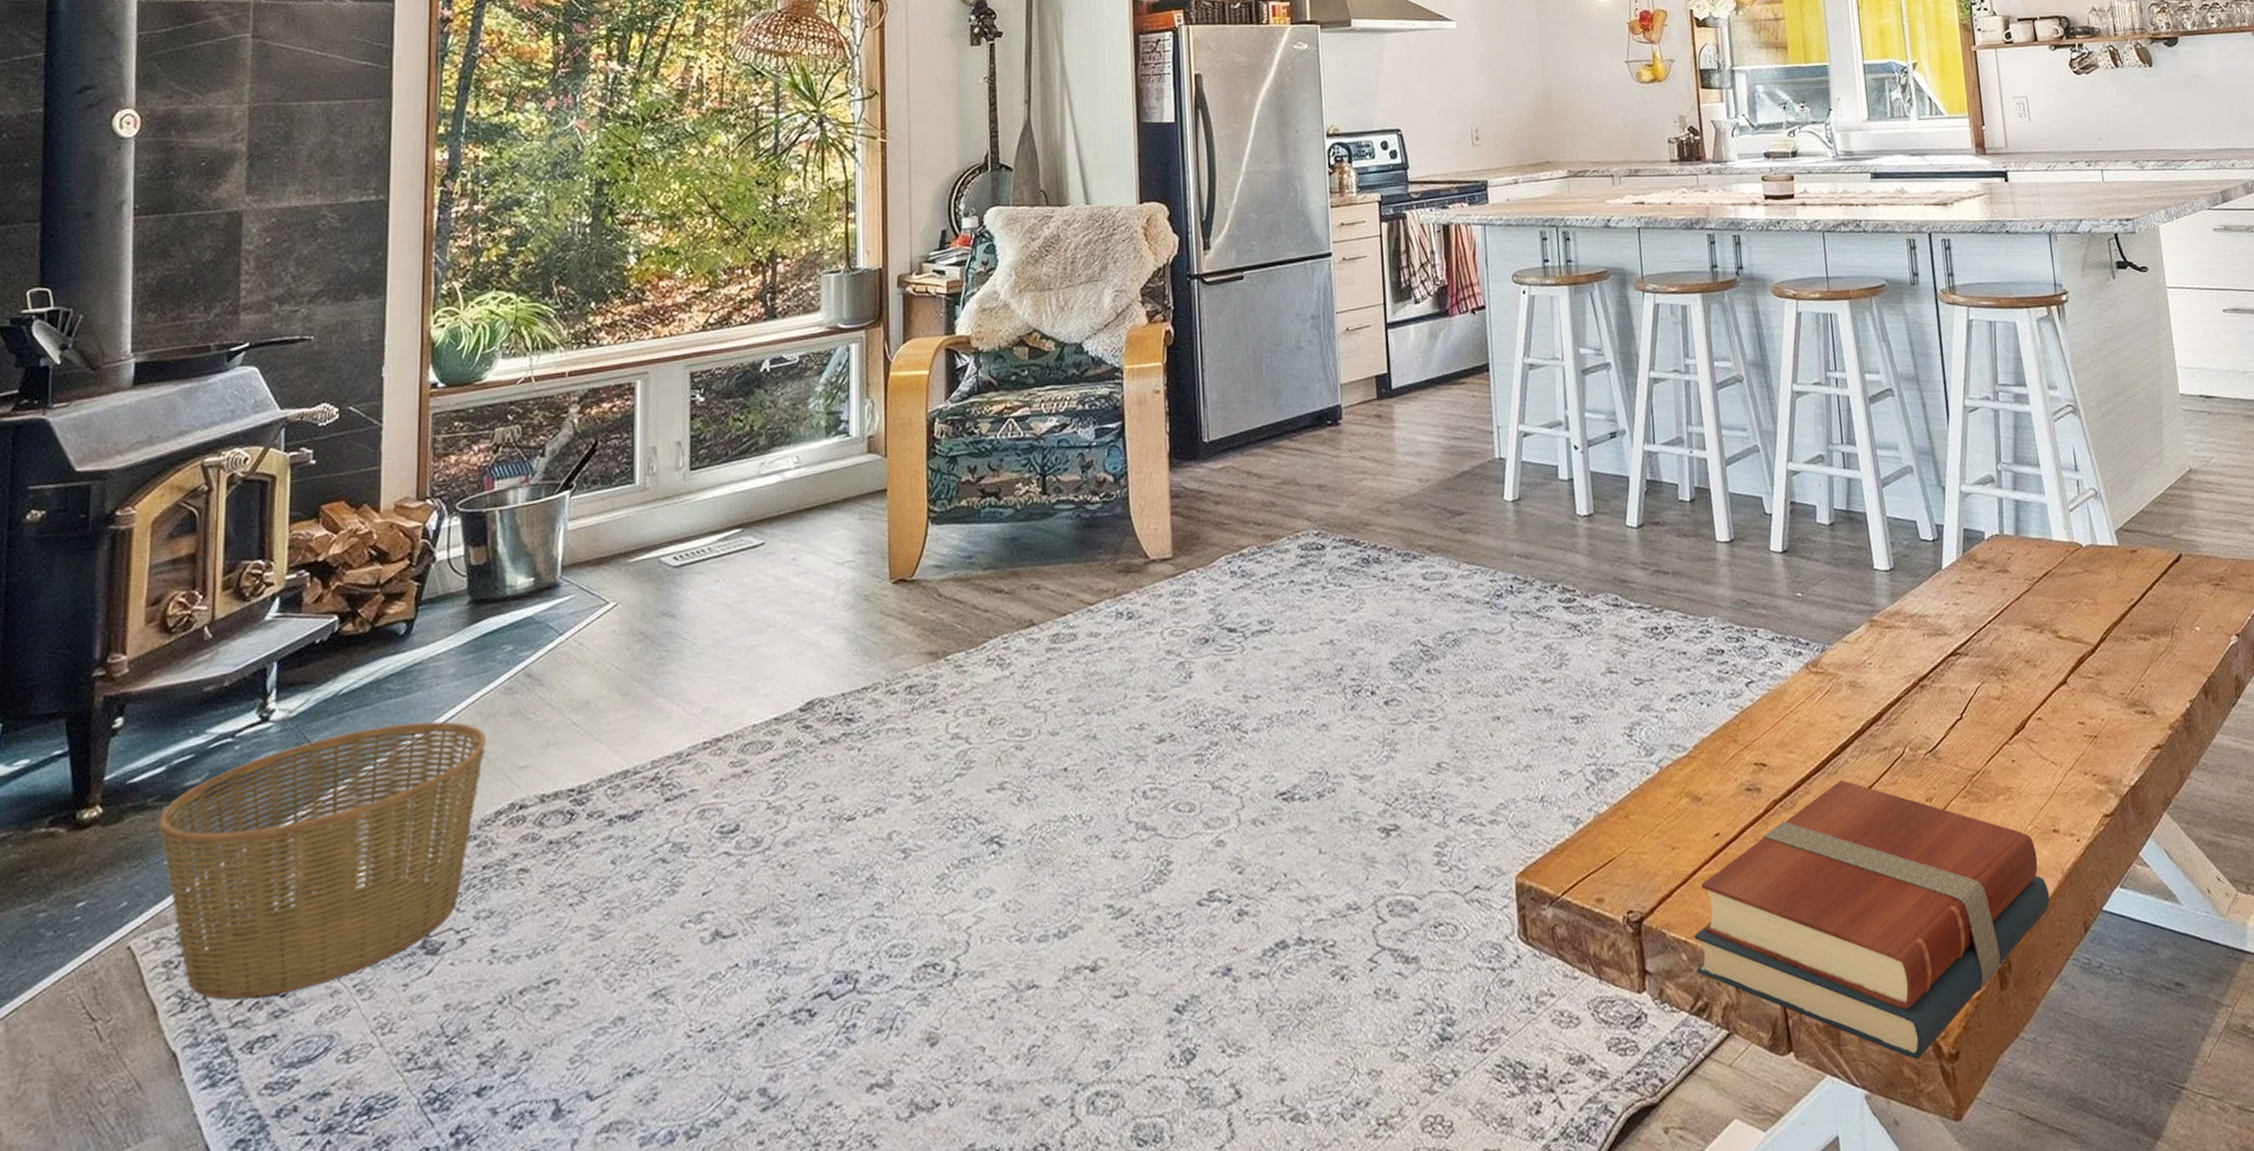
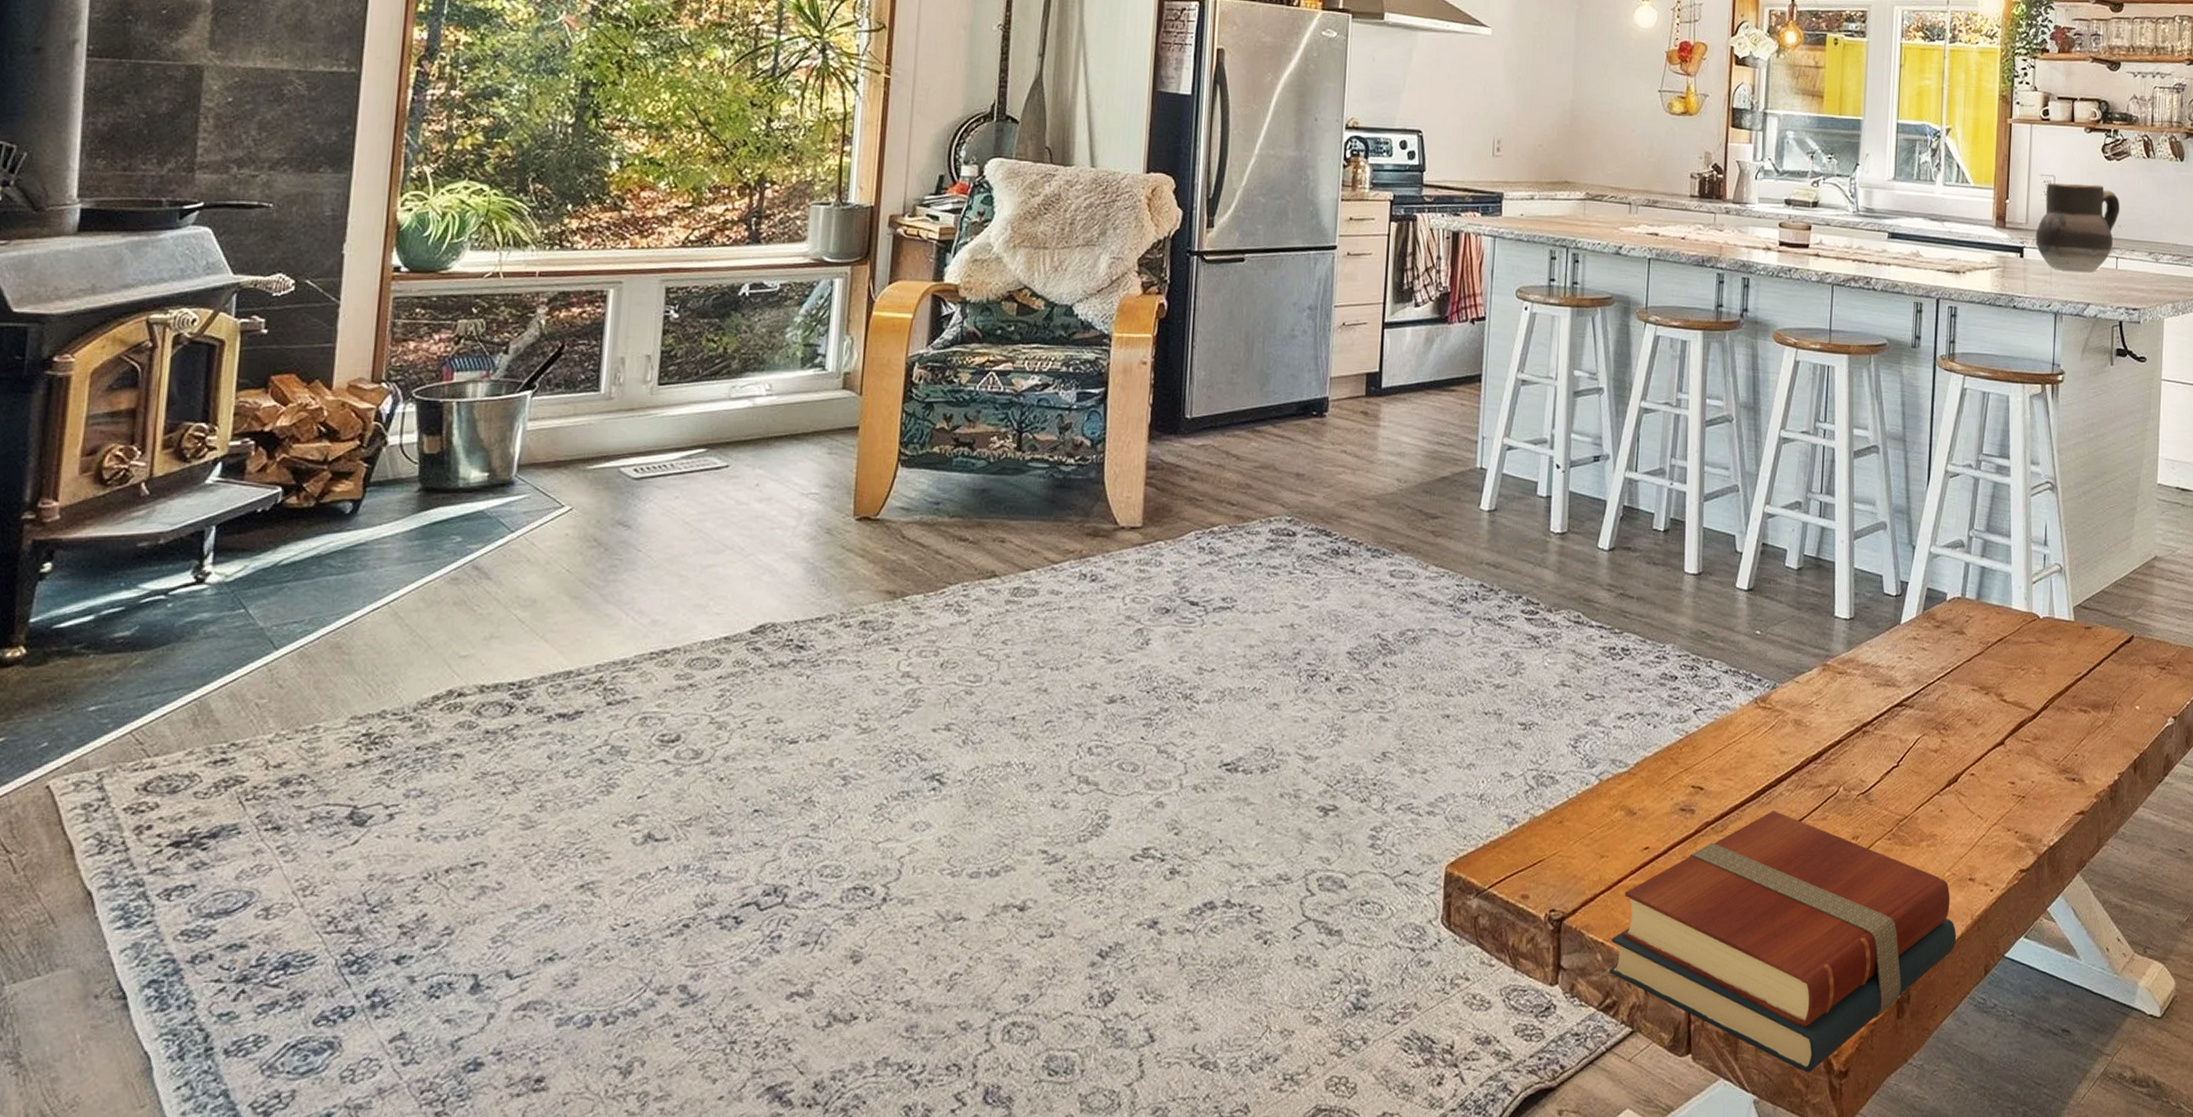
basket: present [158,721,487,1000] -> none [83,601,429,848]
ceramic jug: none [2017,100,2097,190] -> present [2035,182,2120,273]

